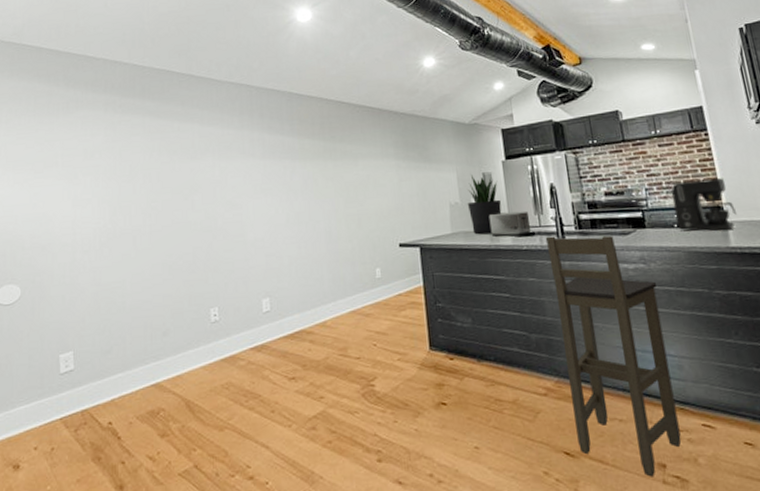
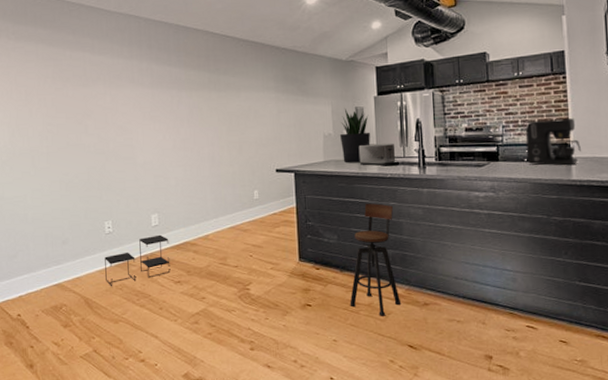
side table: none [209,322,284,386] -> present [105,234,171,287]
bar stool: none [491,279,550,416] -> present [350,203,400,316]
bar stool: present [545,236,682,477] -> none [408,166,508,366]

